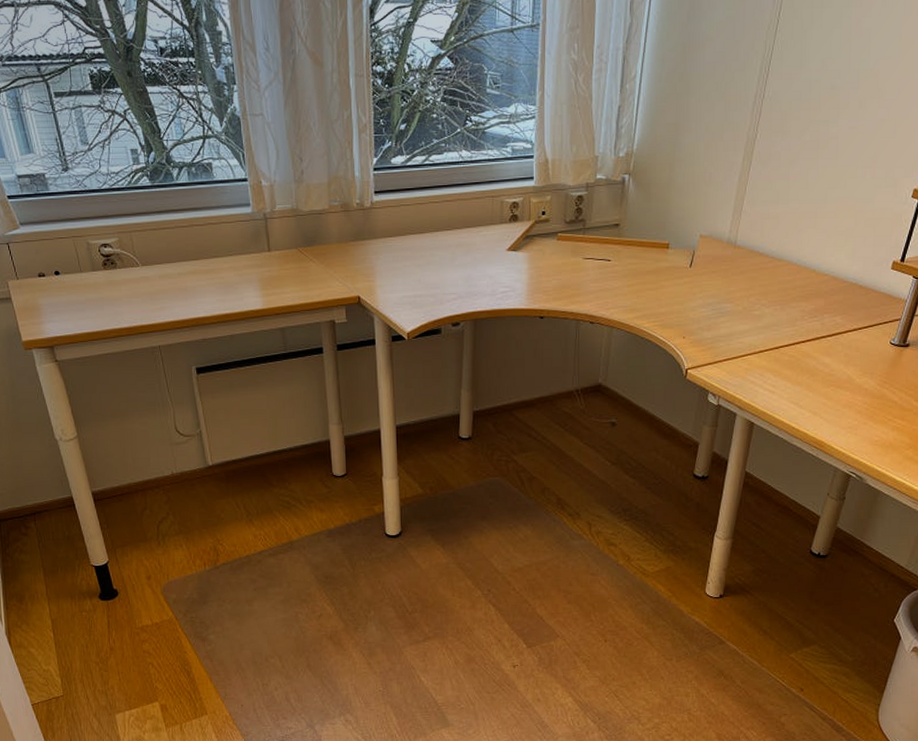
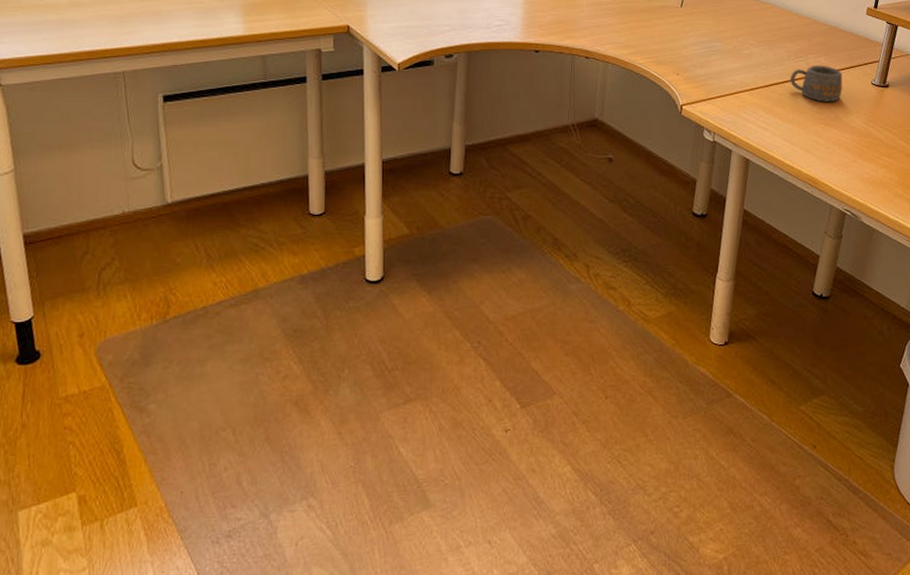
mug: none [802,324,859,363] -> present [790,65,843,102]

